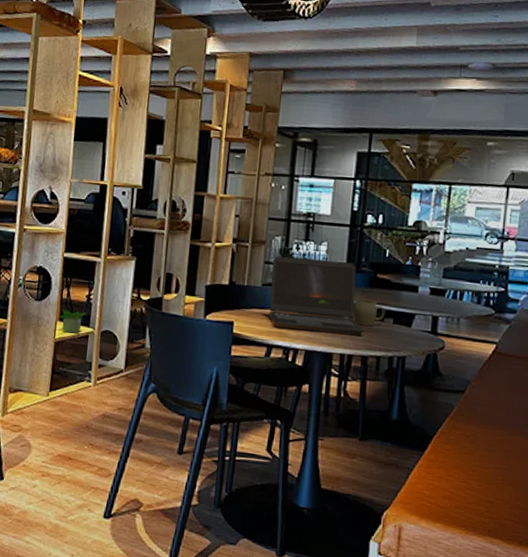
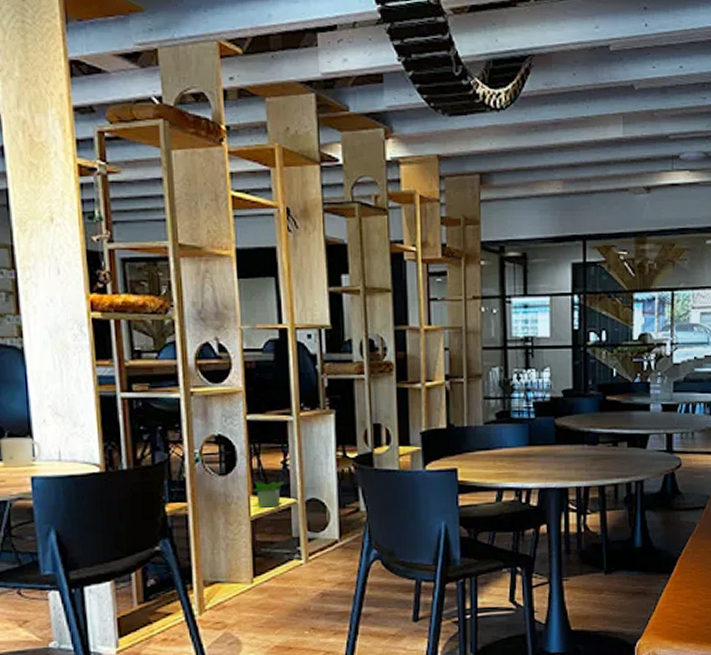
laptop computer: present [269,256,365,336] -> none [492,387,599,468]
mug: present [352,299,386,327] -> none [584,425,618,454]

